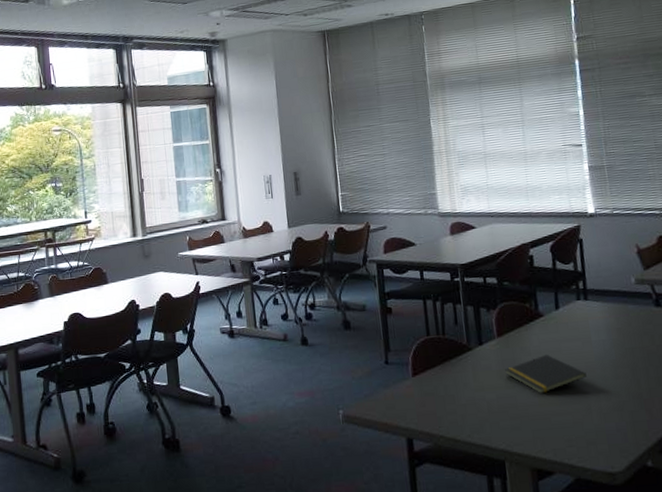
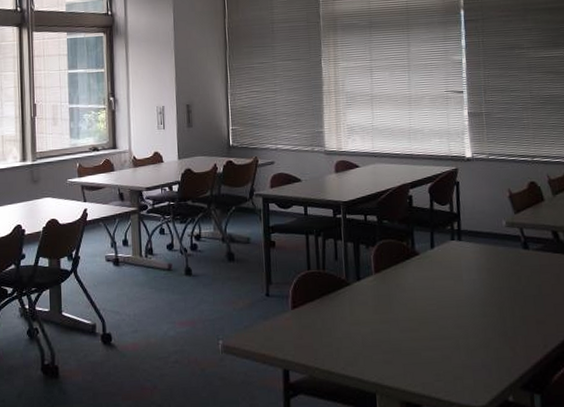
notepad: present [505,354,587,394] -> none [380,291,457,330]

